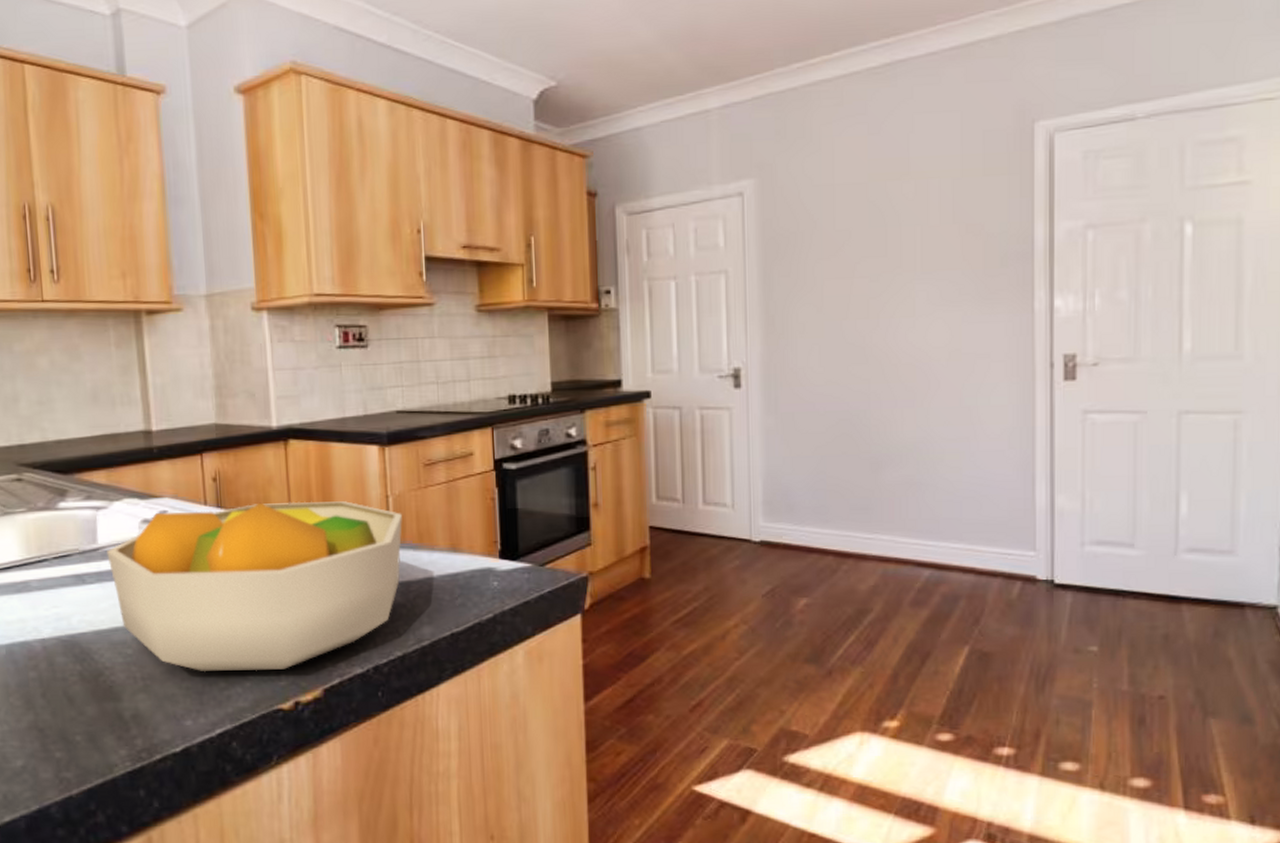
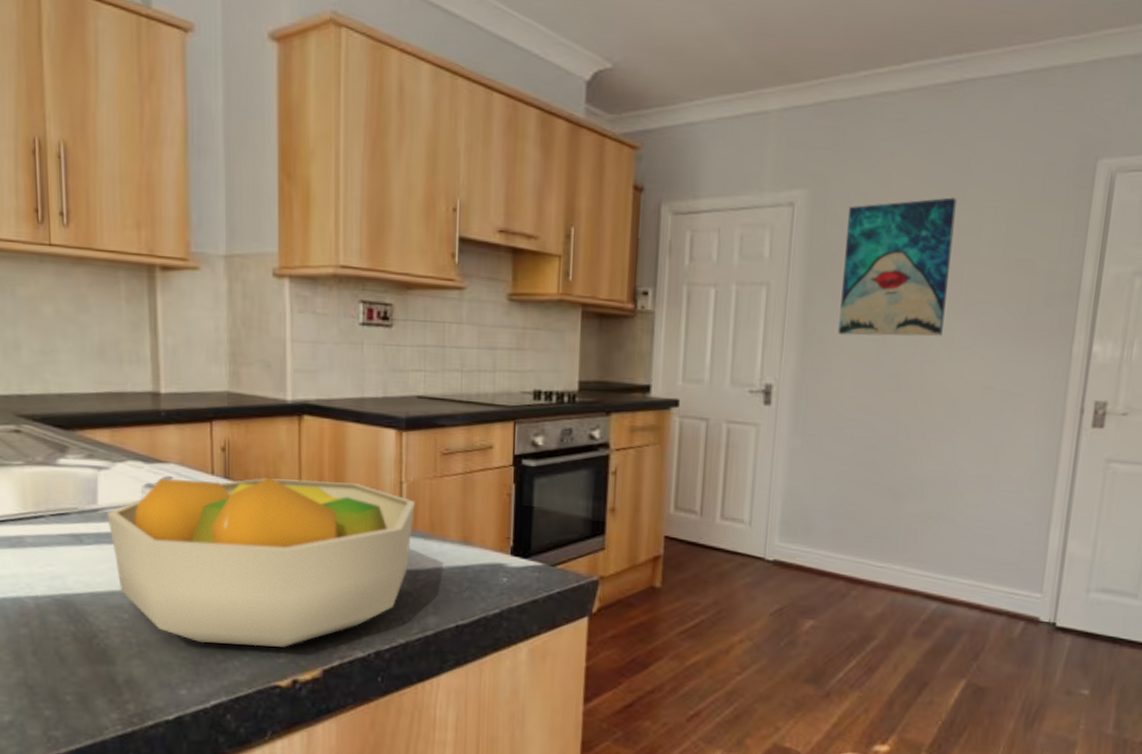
wall art: none [796,172,902,314] -> present [838,197,957,337]

